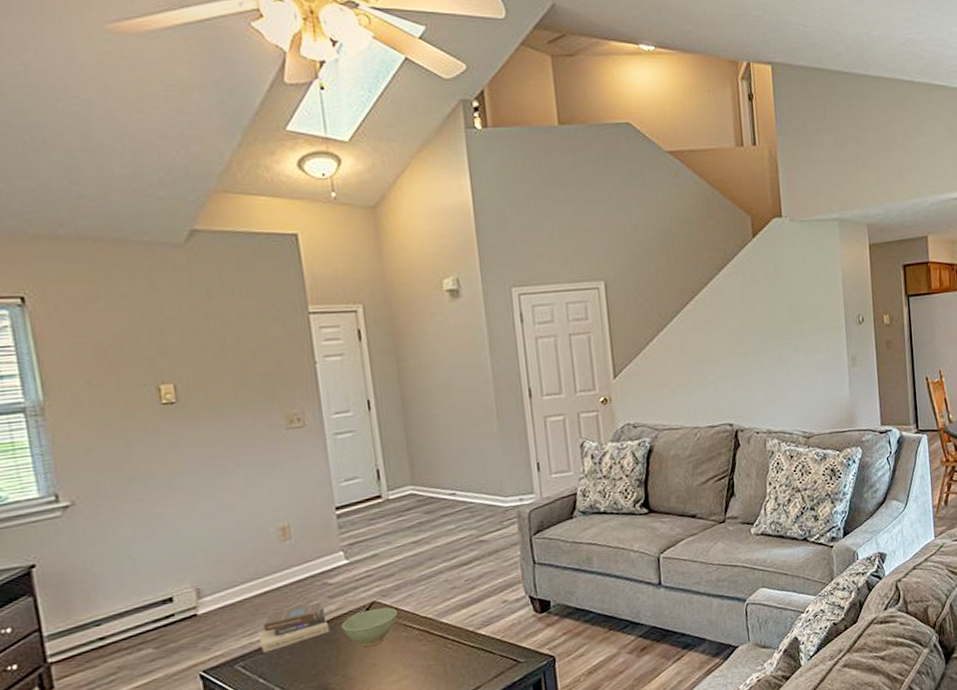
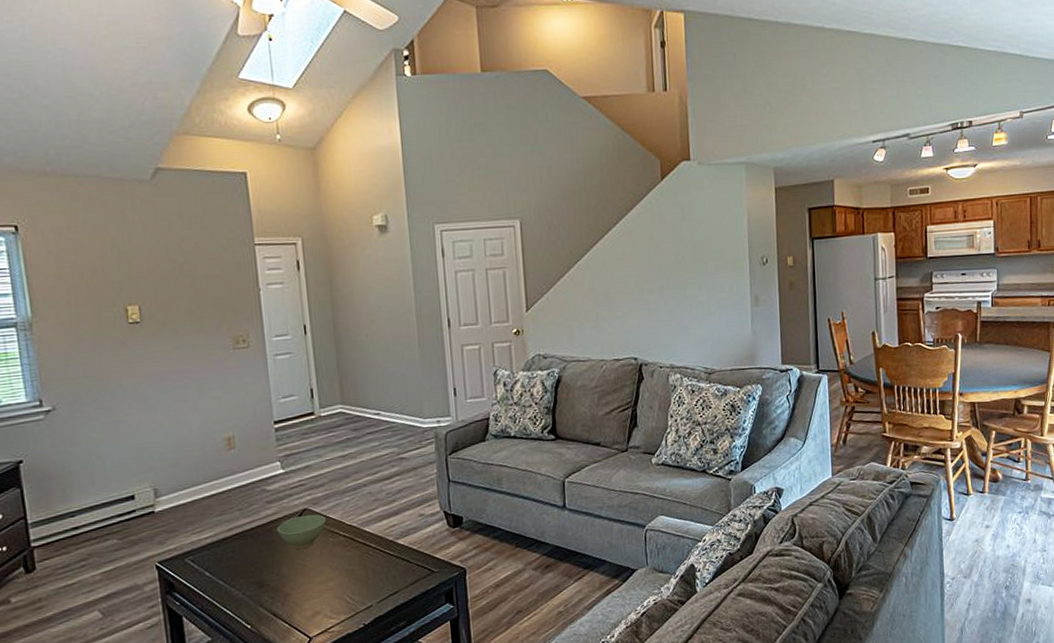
books: present [258,602,330,653] -> none [205,506,267,549]

